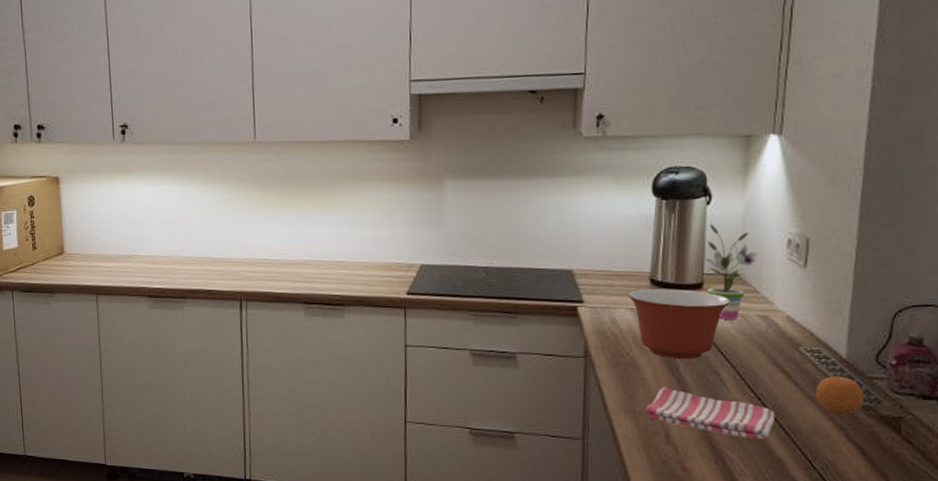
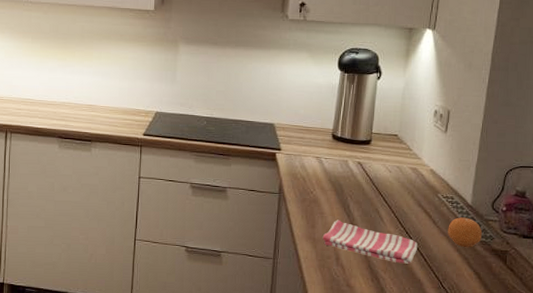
mixing bowl: present [627,289,730,360] -> none [314,142,390,199]
potted plant: present [705,224,763,320] -> none [374,94,416,170]

